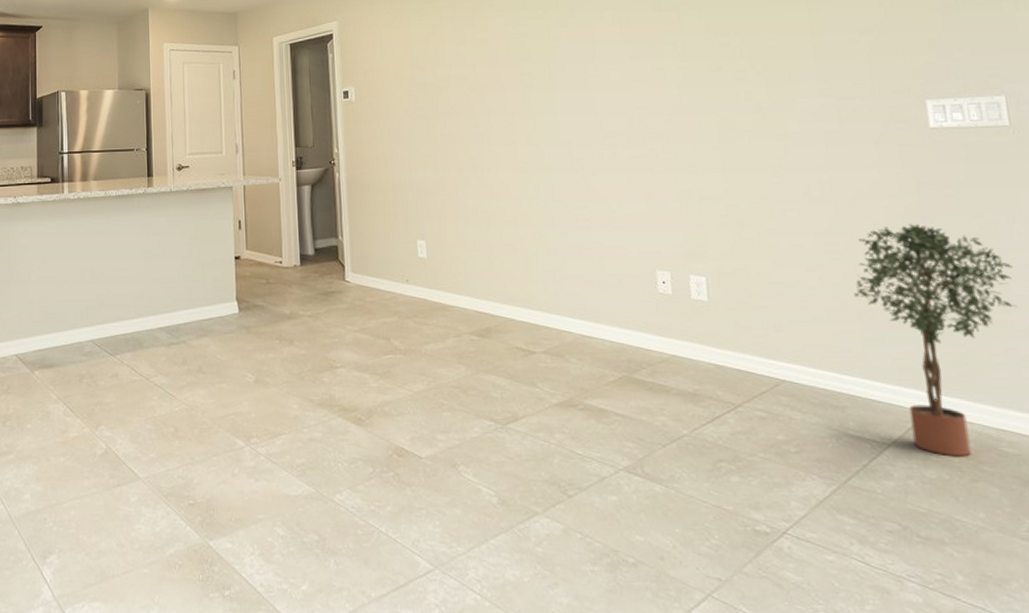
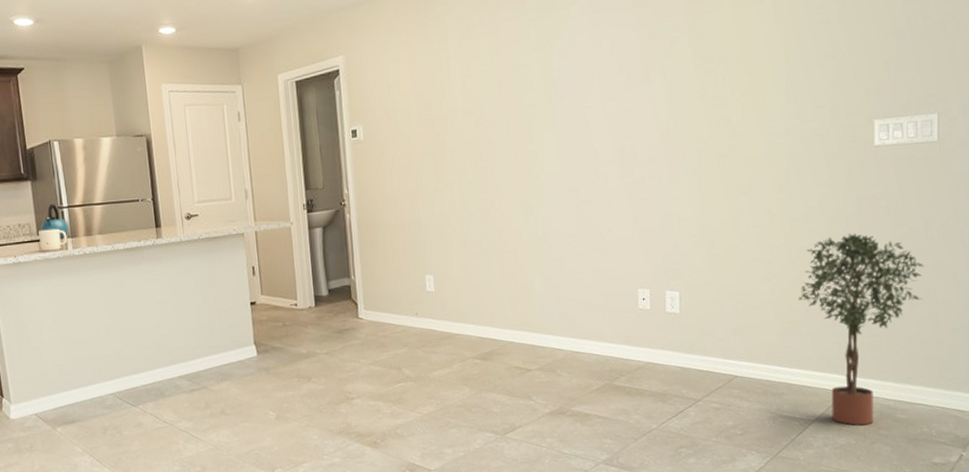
mug: none [39,172,65,194] -> present [38,228,68,251]
kettle: none [41,150,67,182] -> present [40,204,69,238]

